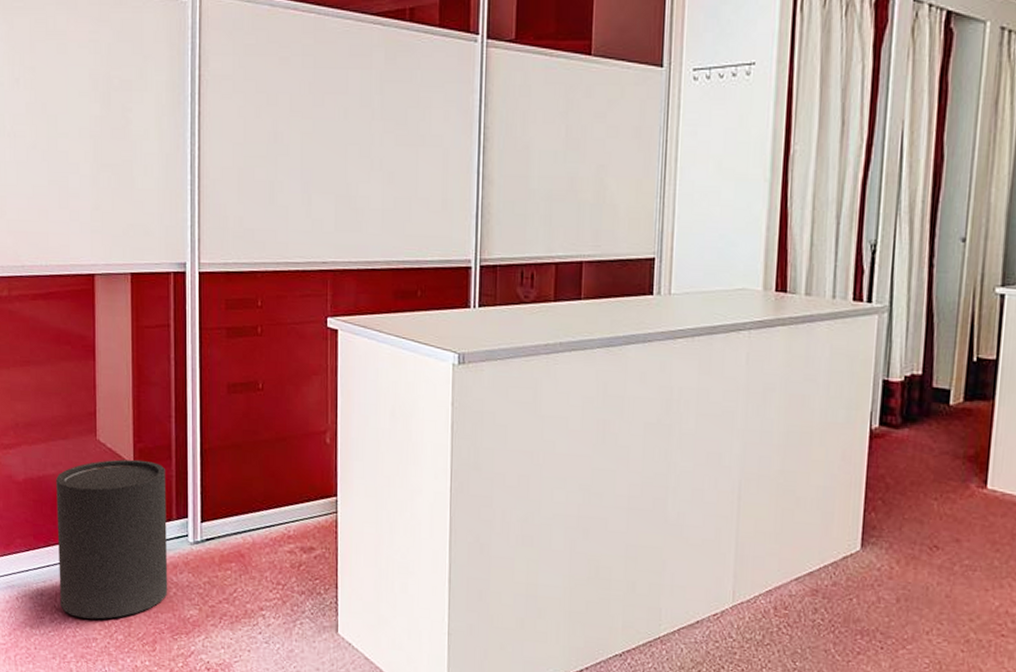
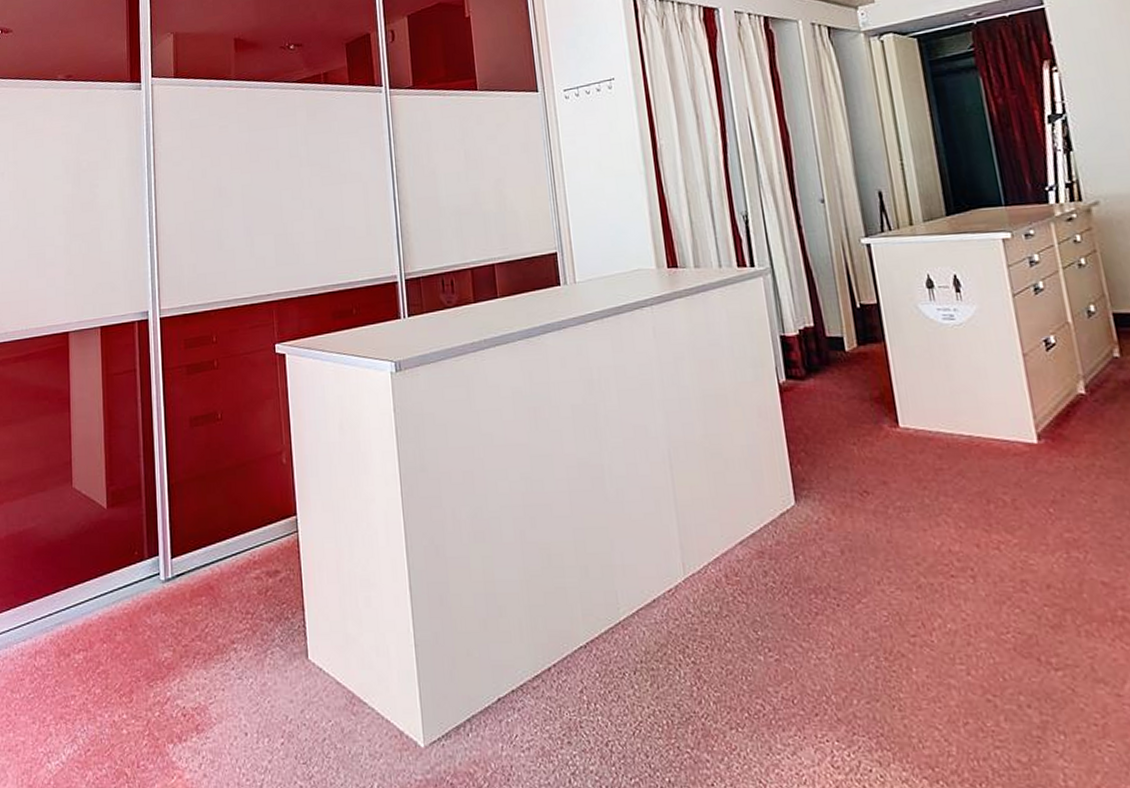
trash can: present [56,459,168,619] -> none [35,502,143,675]

